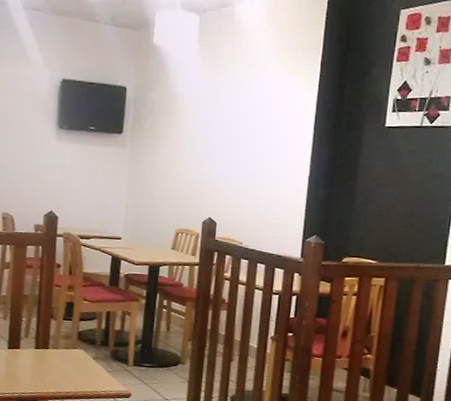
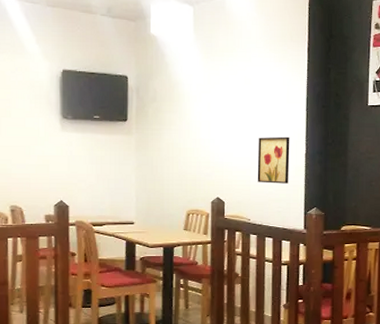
wall art: none [253,156,293,208] -> present [257,136,290,184]

